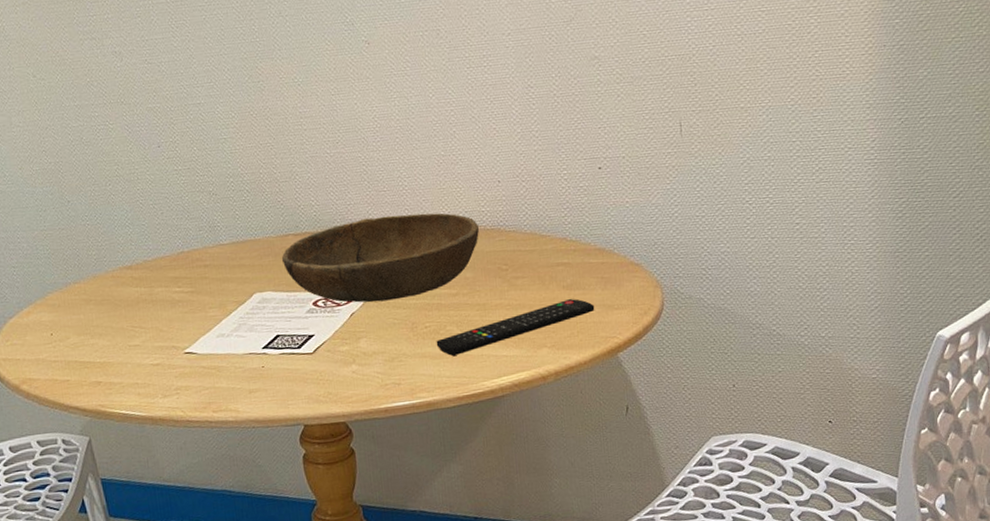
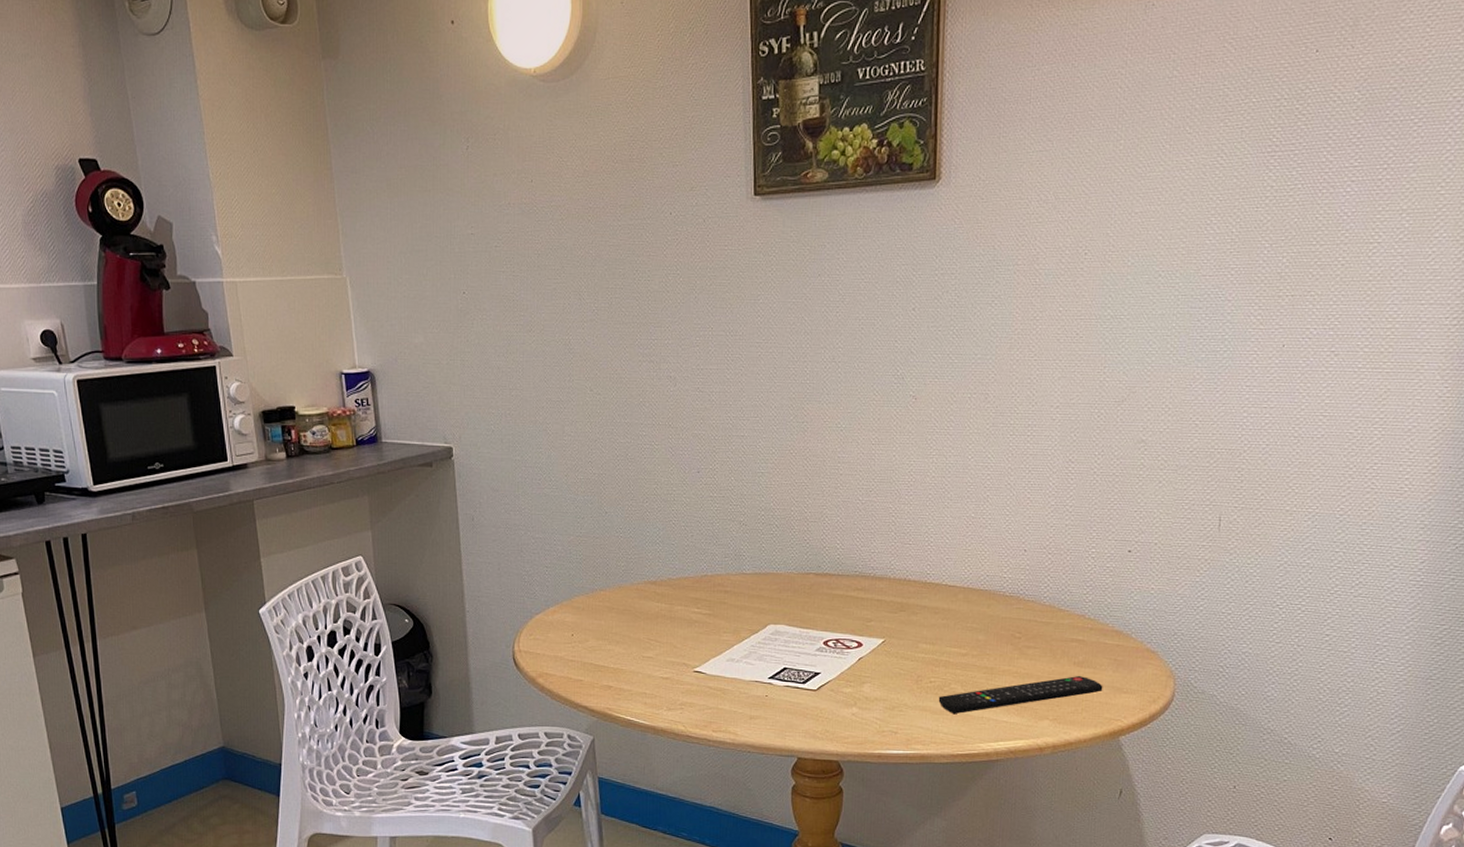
bowl: present [282,213,479,303] -> none [800,568,998,651]

